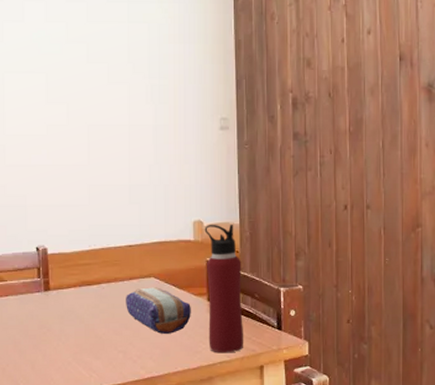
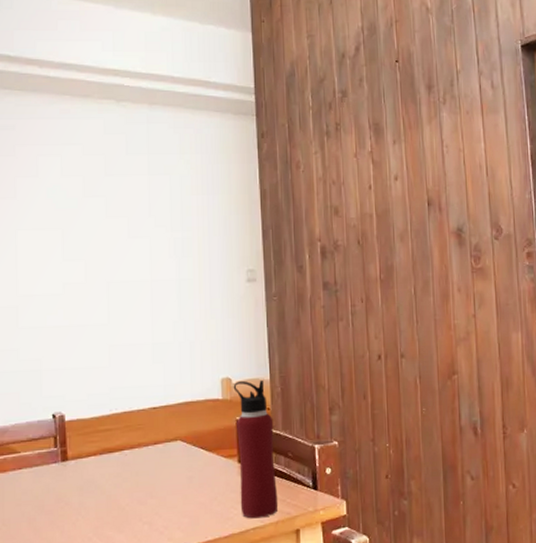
pencil case: present [126,287,191,334] -> none [150,451,221,501]

